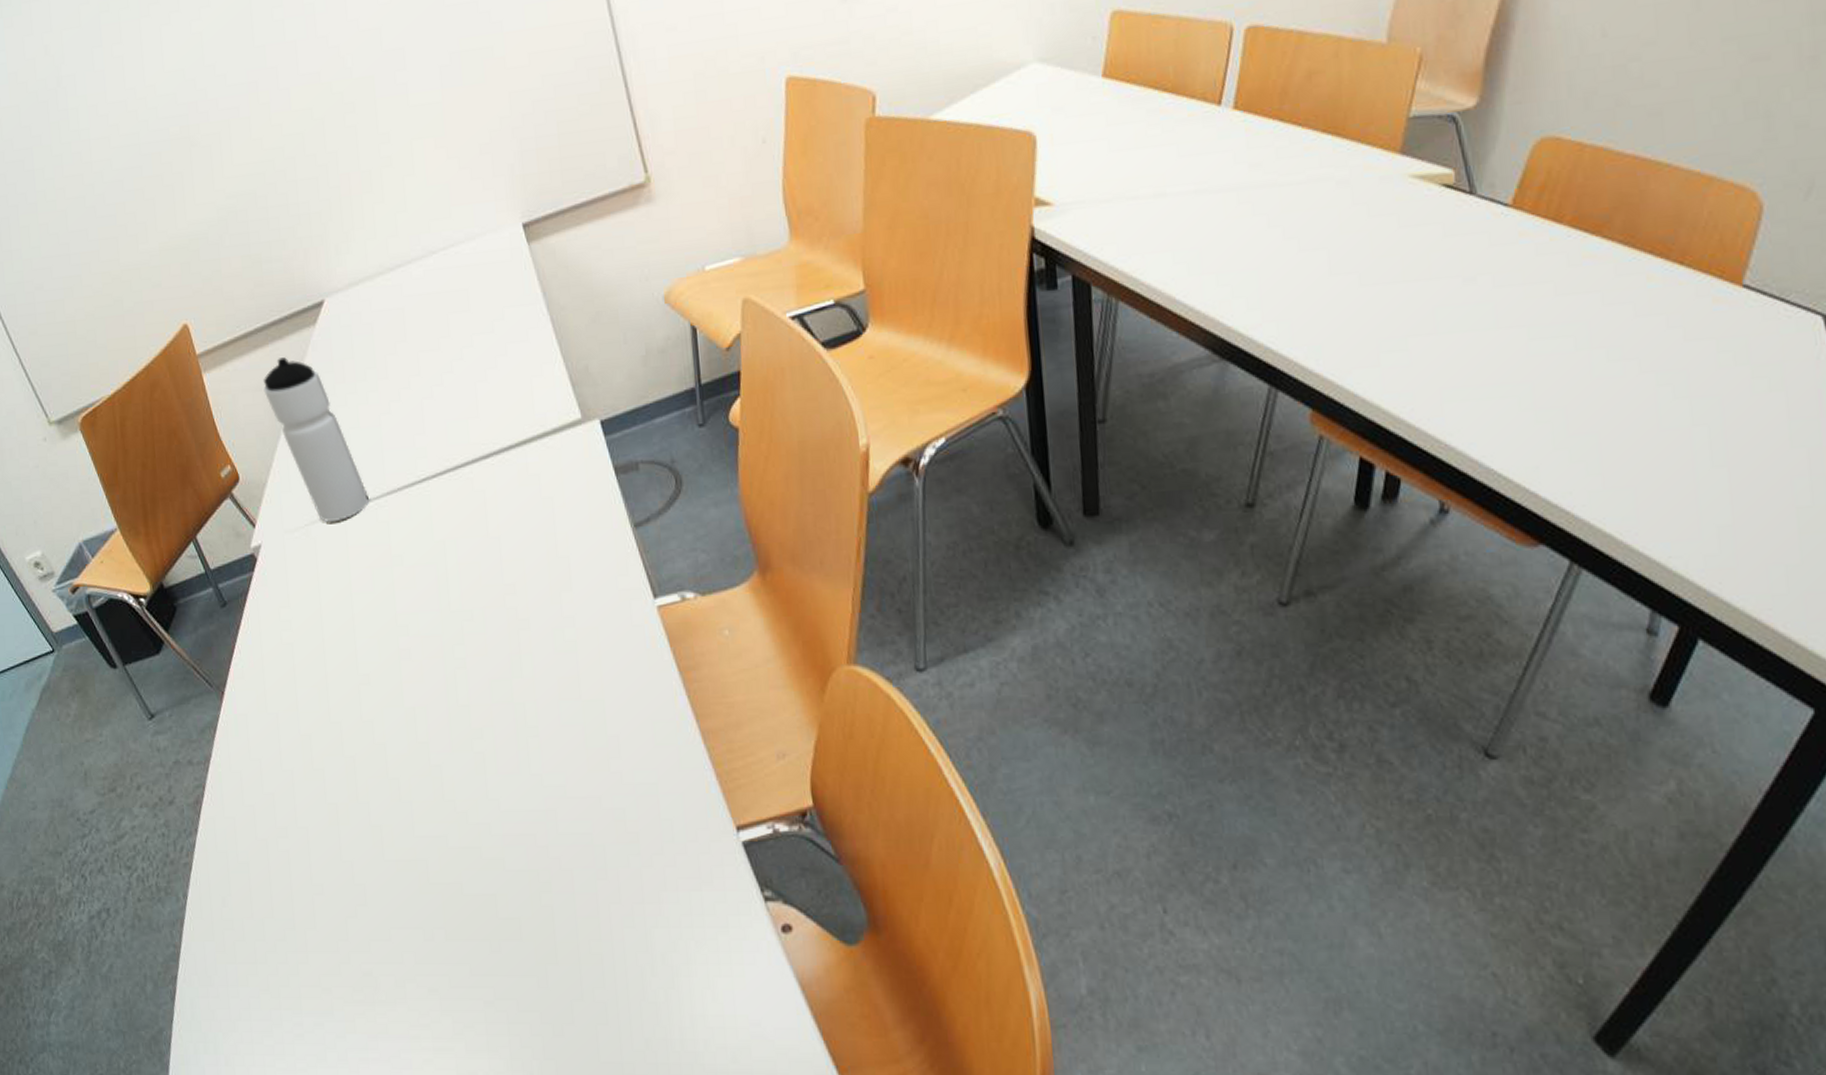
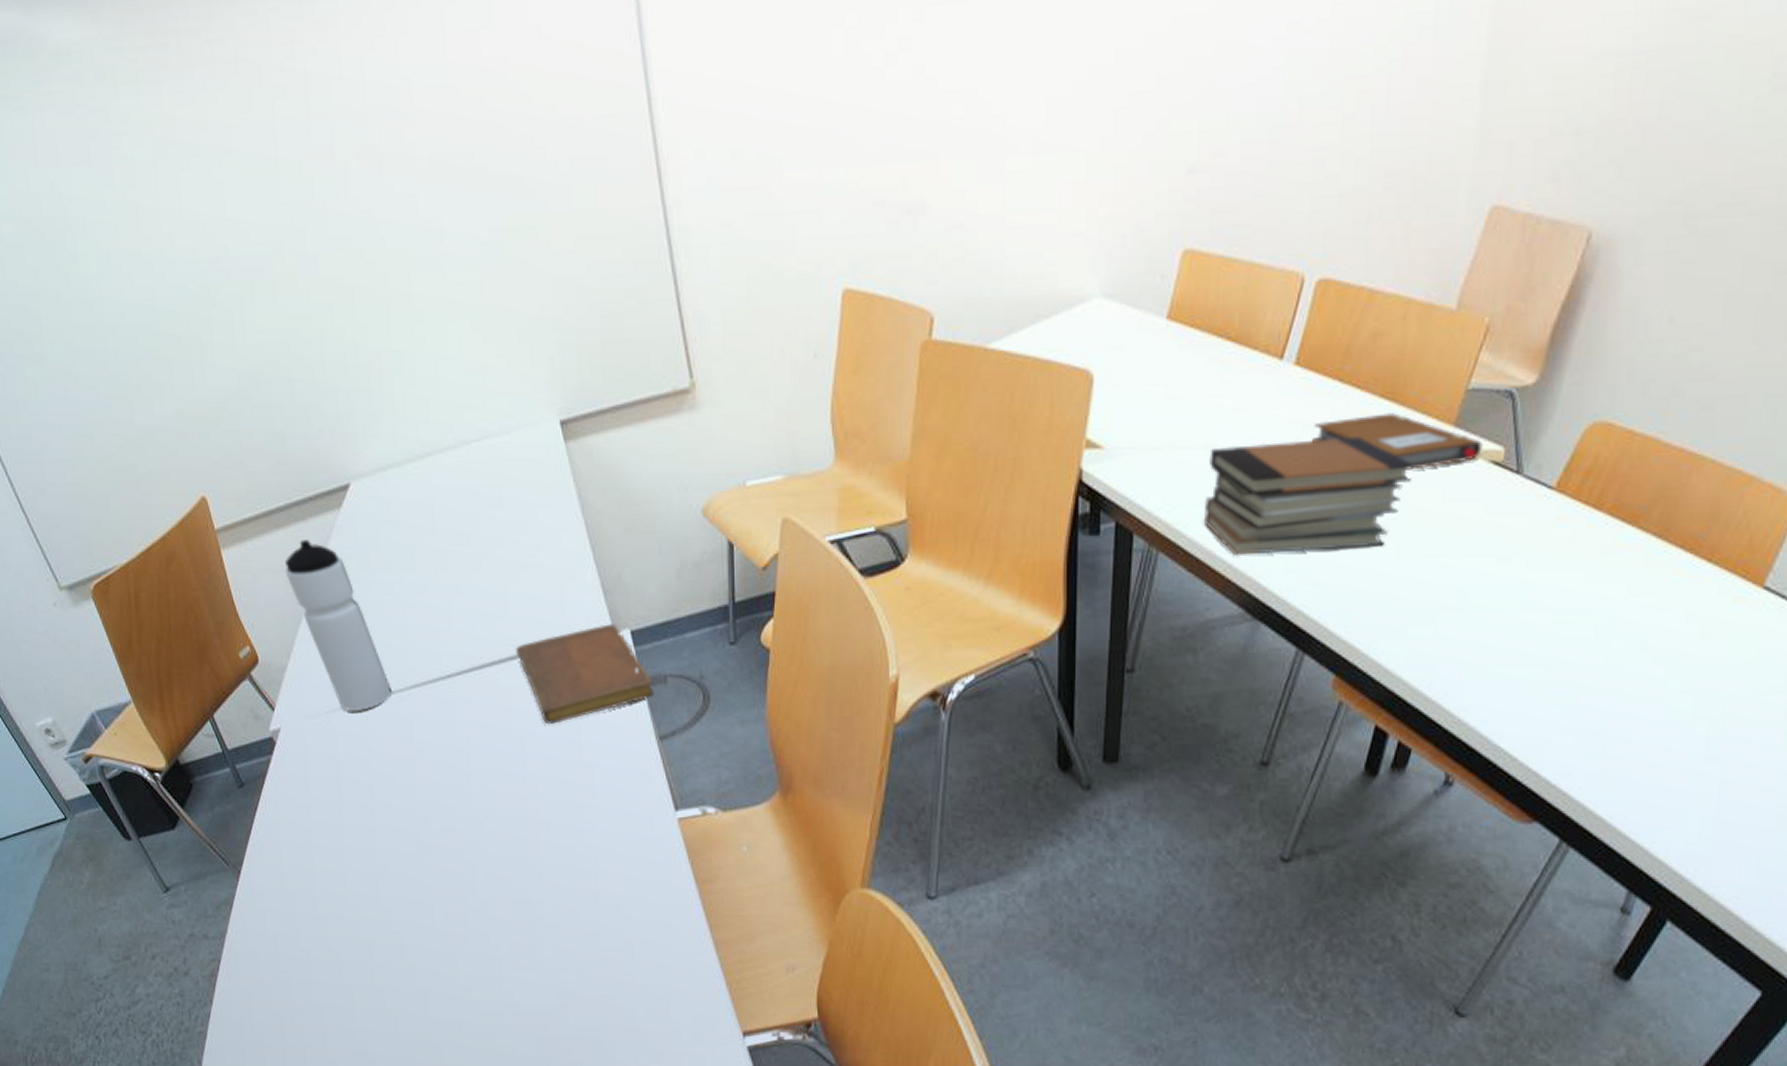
notebook: none [489,415,627,520] -> present [516,624,654,724]
book stack: none [1158,172,1366,298] -> present [1204,437,1415,555]
notebook: none [1260,146,1432,200] -> present [1312,413,1483,470]

